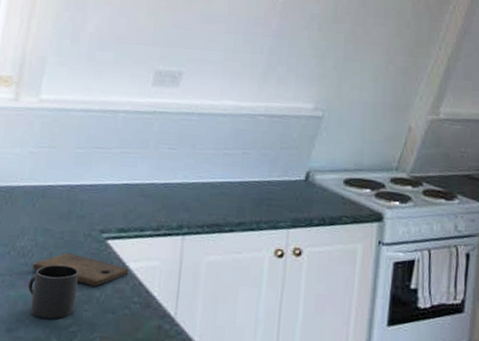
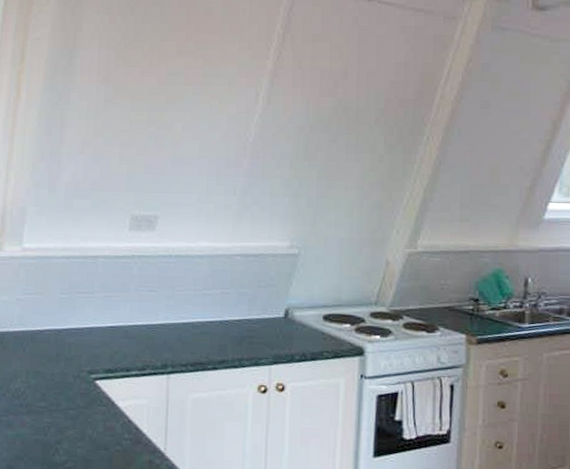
mug: present [28,265,79,319] -> none [24,405,71,456]
cutting board: present [32,252,129,286] -> none [27,393,118,425]

